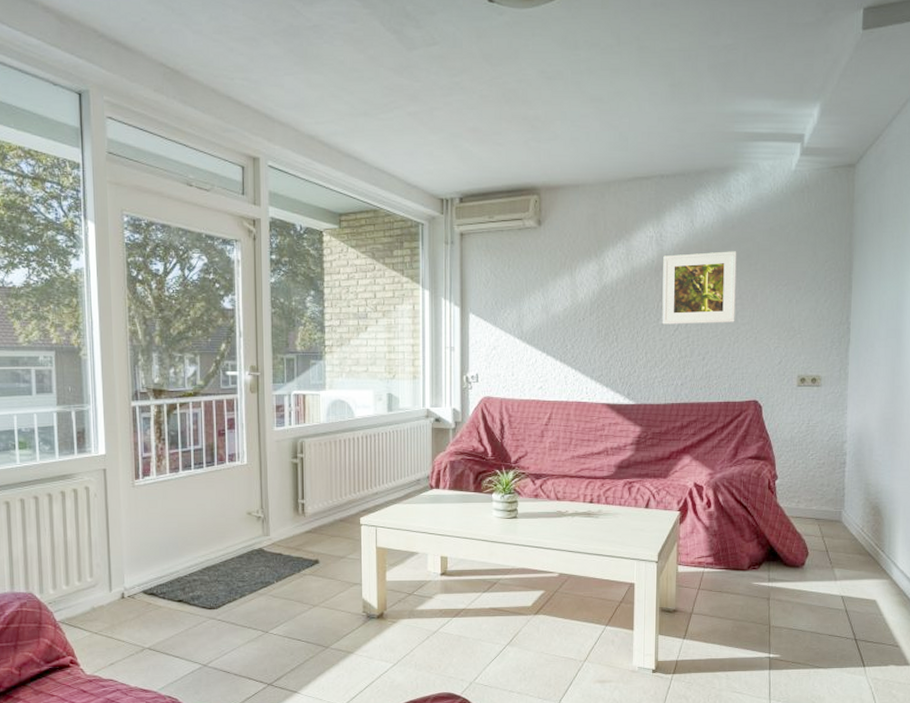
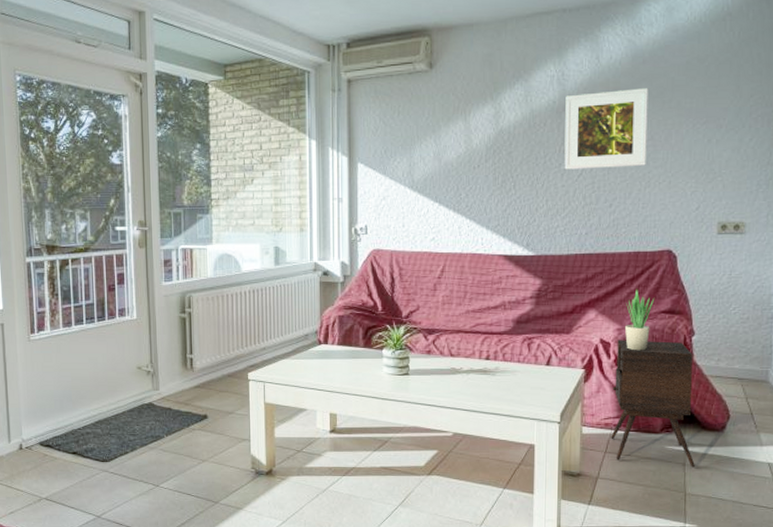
side table: none [703,484,778,602] -> present [611,340,695,468]
potted plant: none [716,435,743,494] -> present [625,287,655,351]

